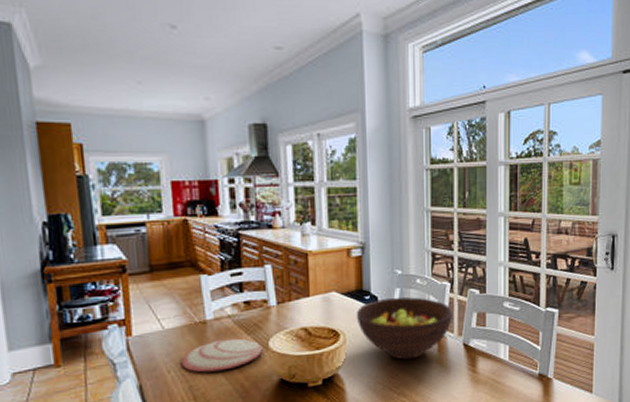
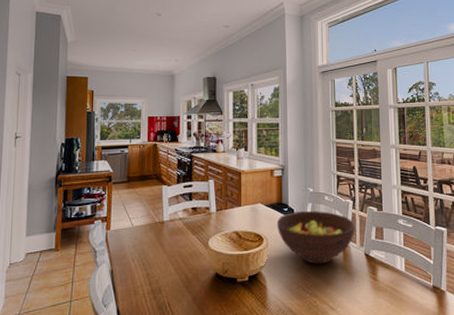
plate: present [182,338,263,373] -> none [143,237,203,263]

